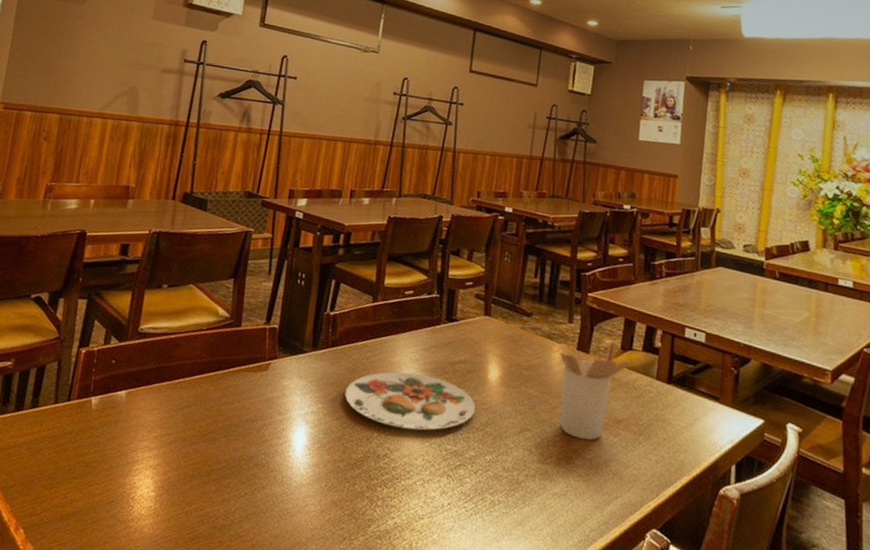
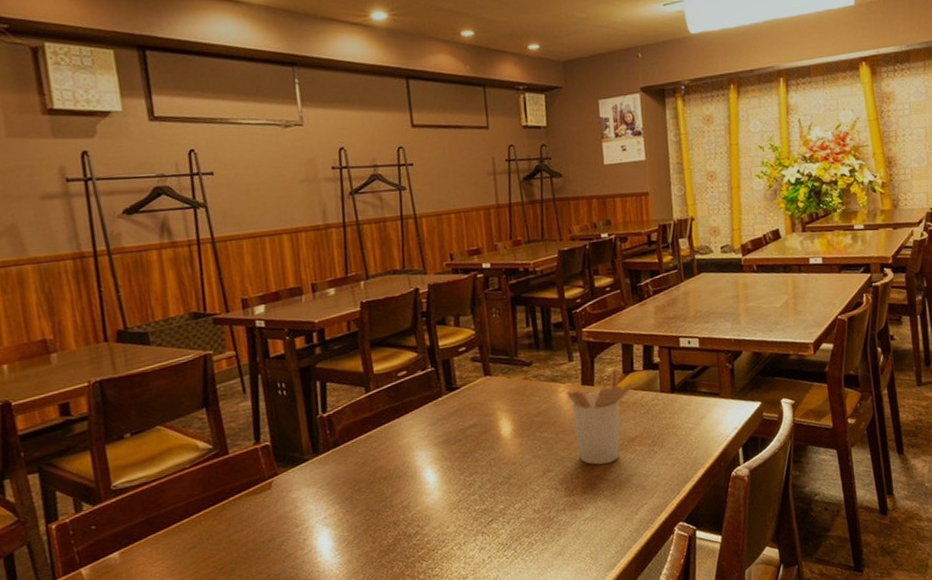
plate: present [345,371,476,431] -> none [359,447,496,506]

